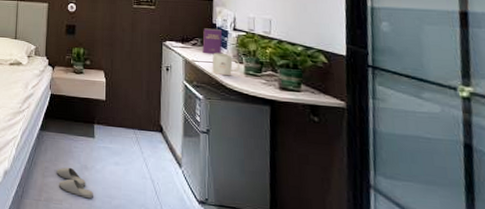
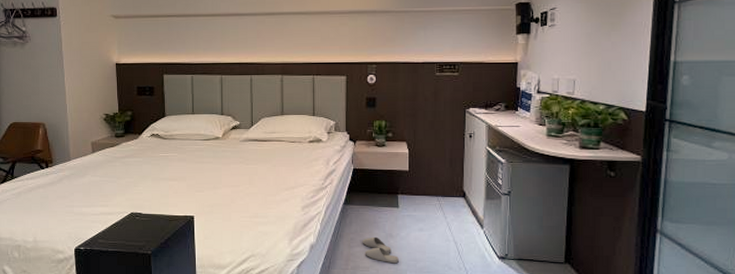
book: present [202,28,223,55] -> none [506,92,527,119]
mug: present [212,52,241,76] -> none [515,116,543,139]

